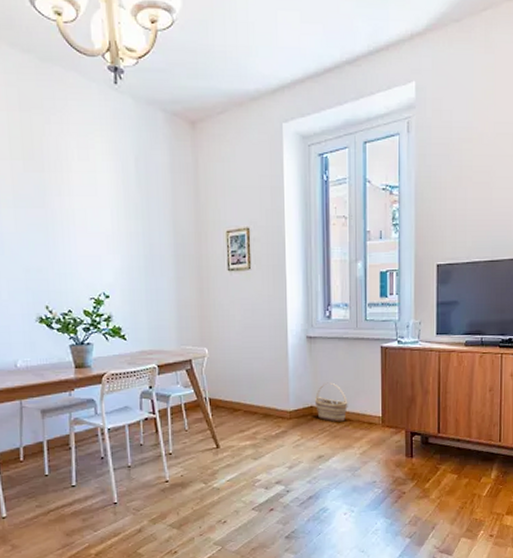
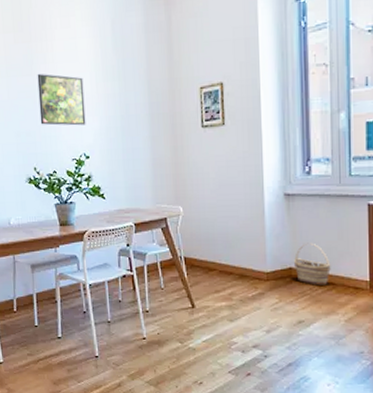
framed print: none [50,207,106,264] -> present [37,74,86,126]

